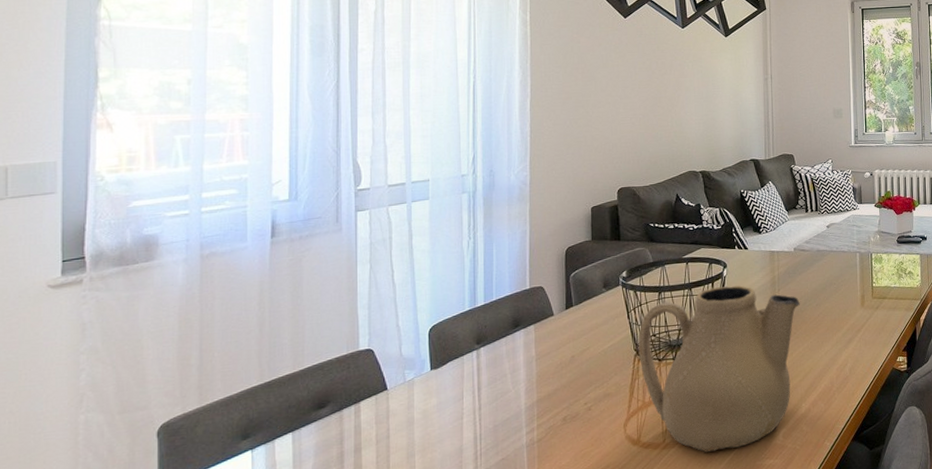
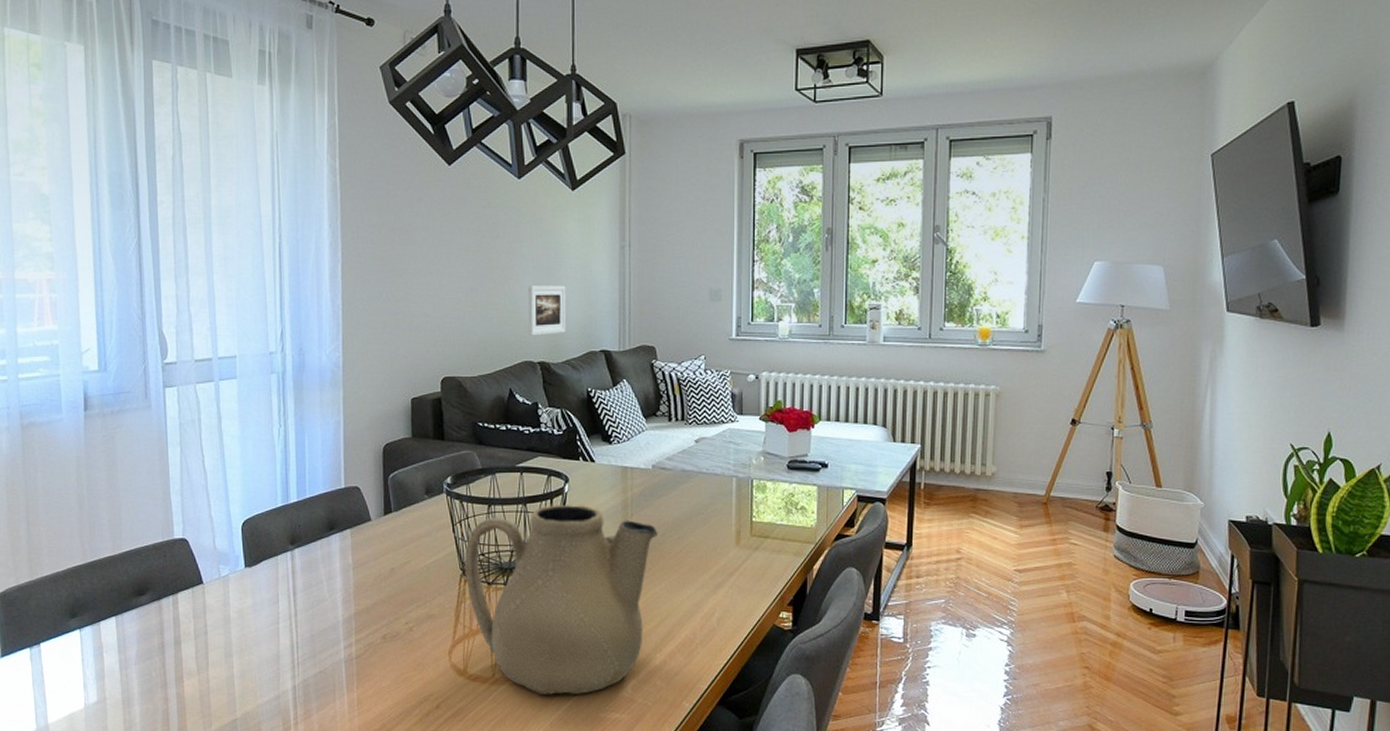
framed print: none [691,110,723,151] -> present [528,285,566,336]

